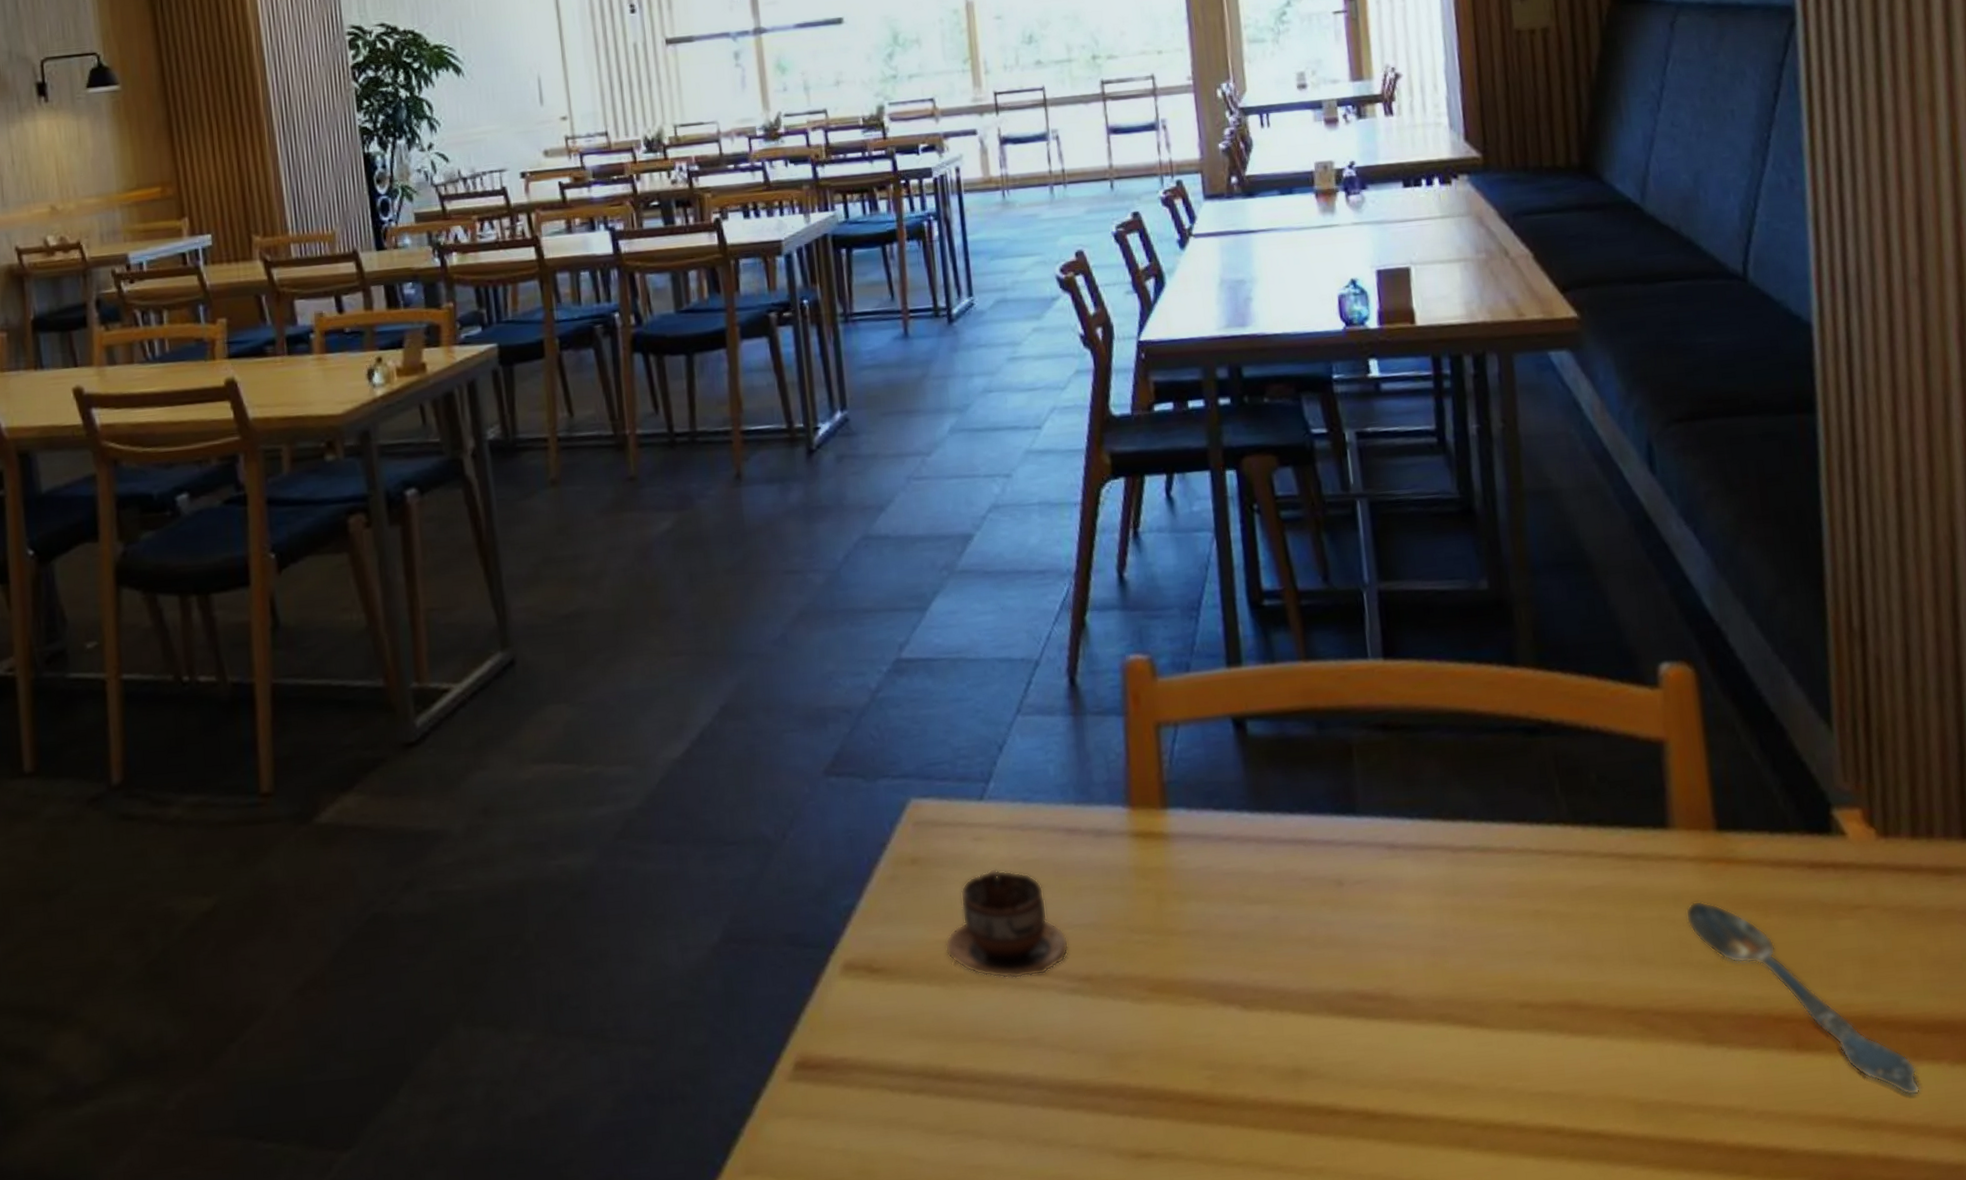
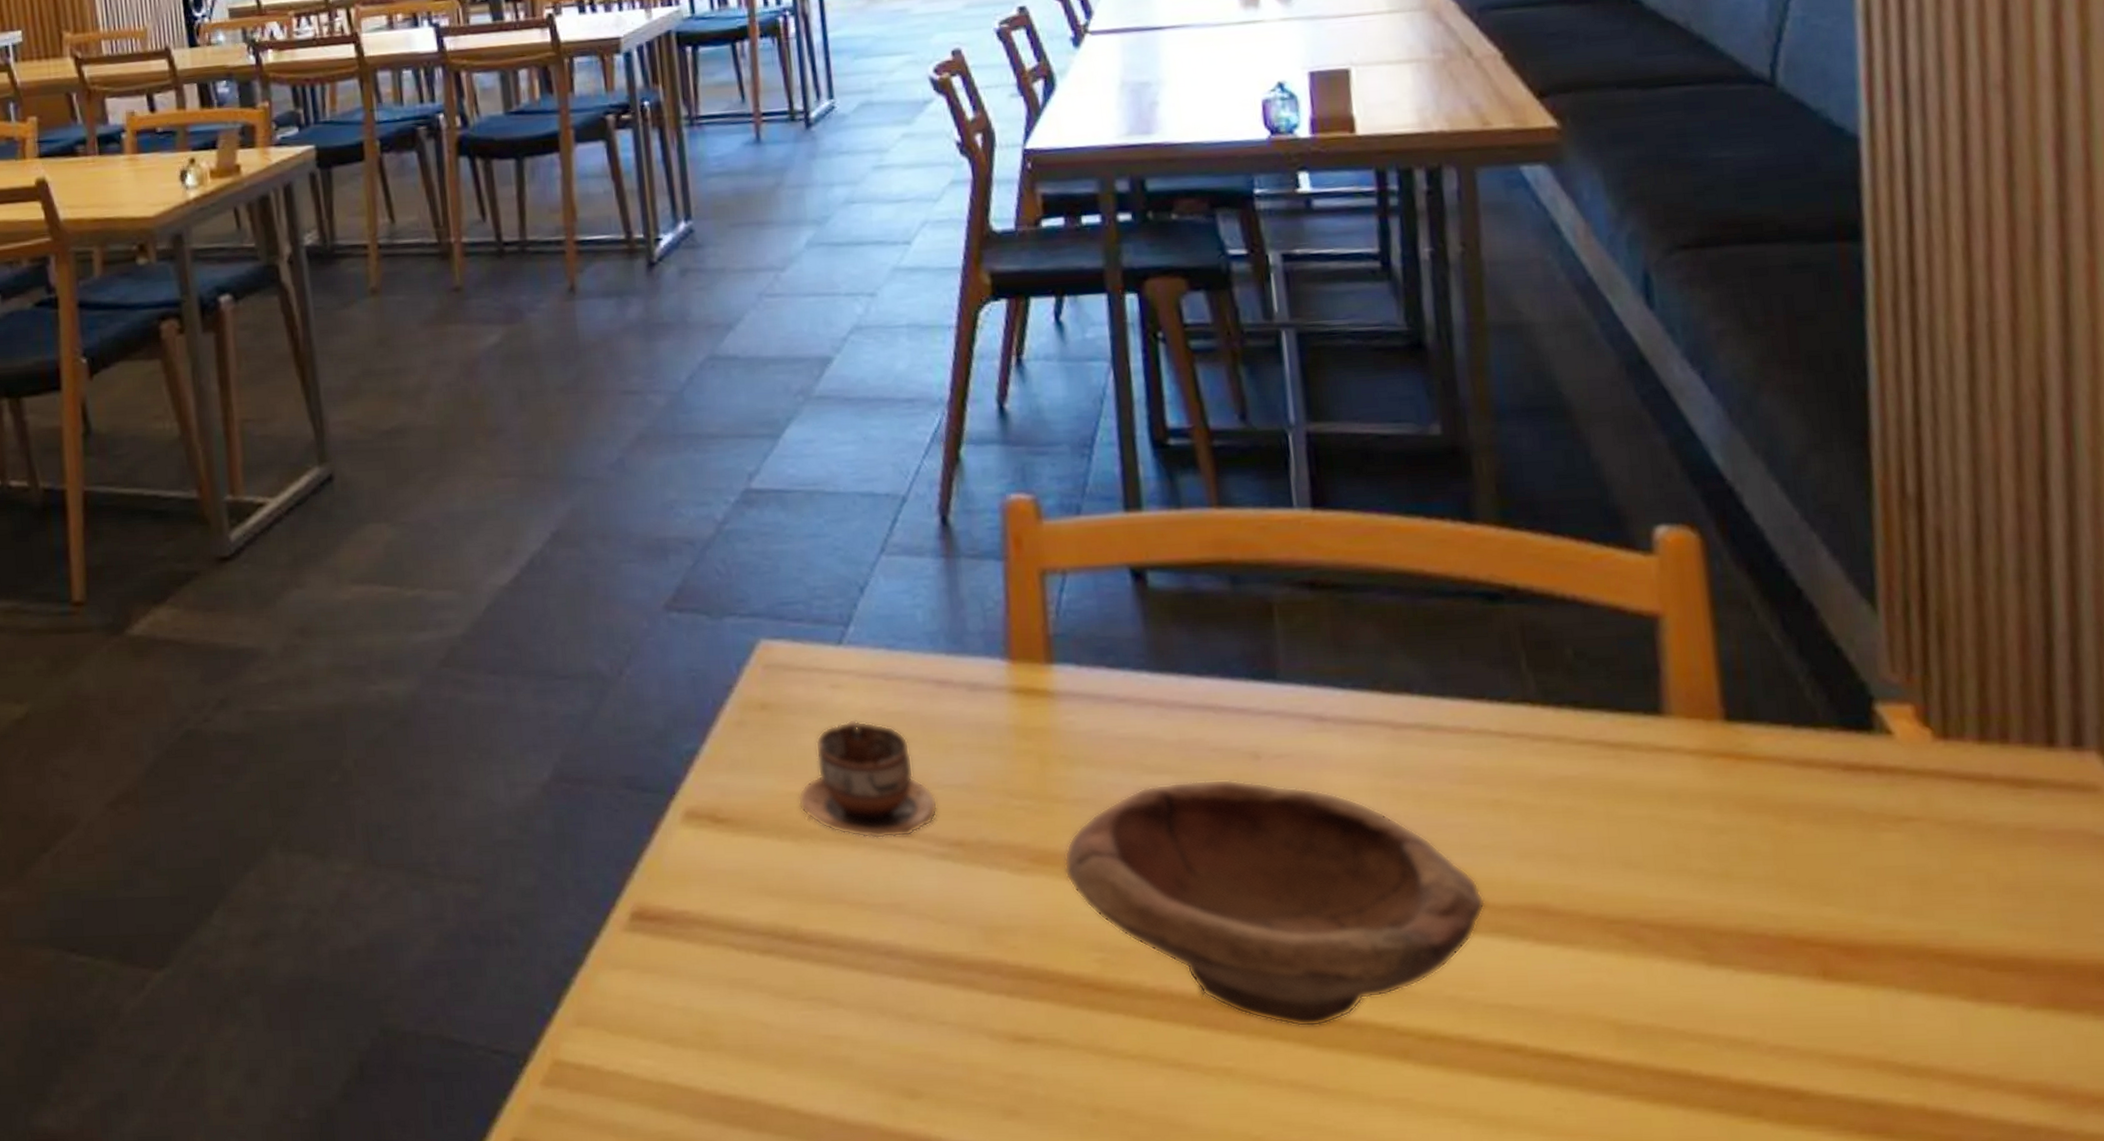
bowl: none [1178,905,1529,1126] -> present [1064,779,1485,1027]
spoon: present [1685,900,1920,1096] -> none [1683,800,1985,1041]

